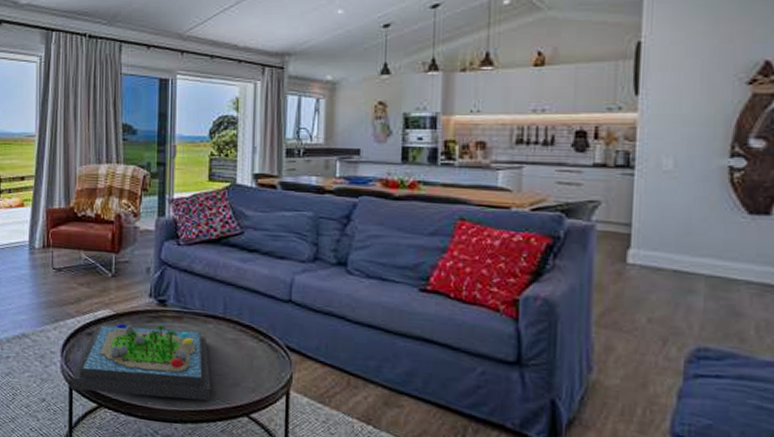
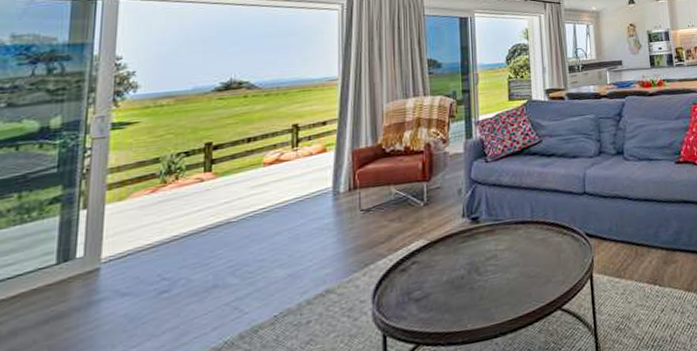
board game: present [71,323,211,401] -> none [385,238,527,337]

